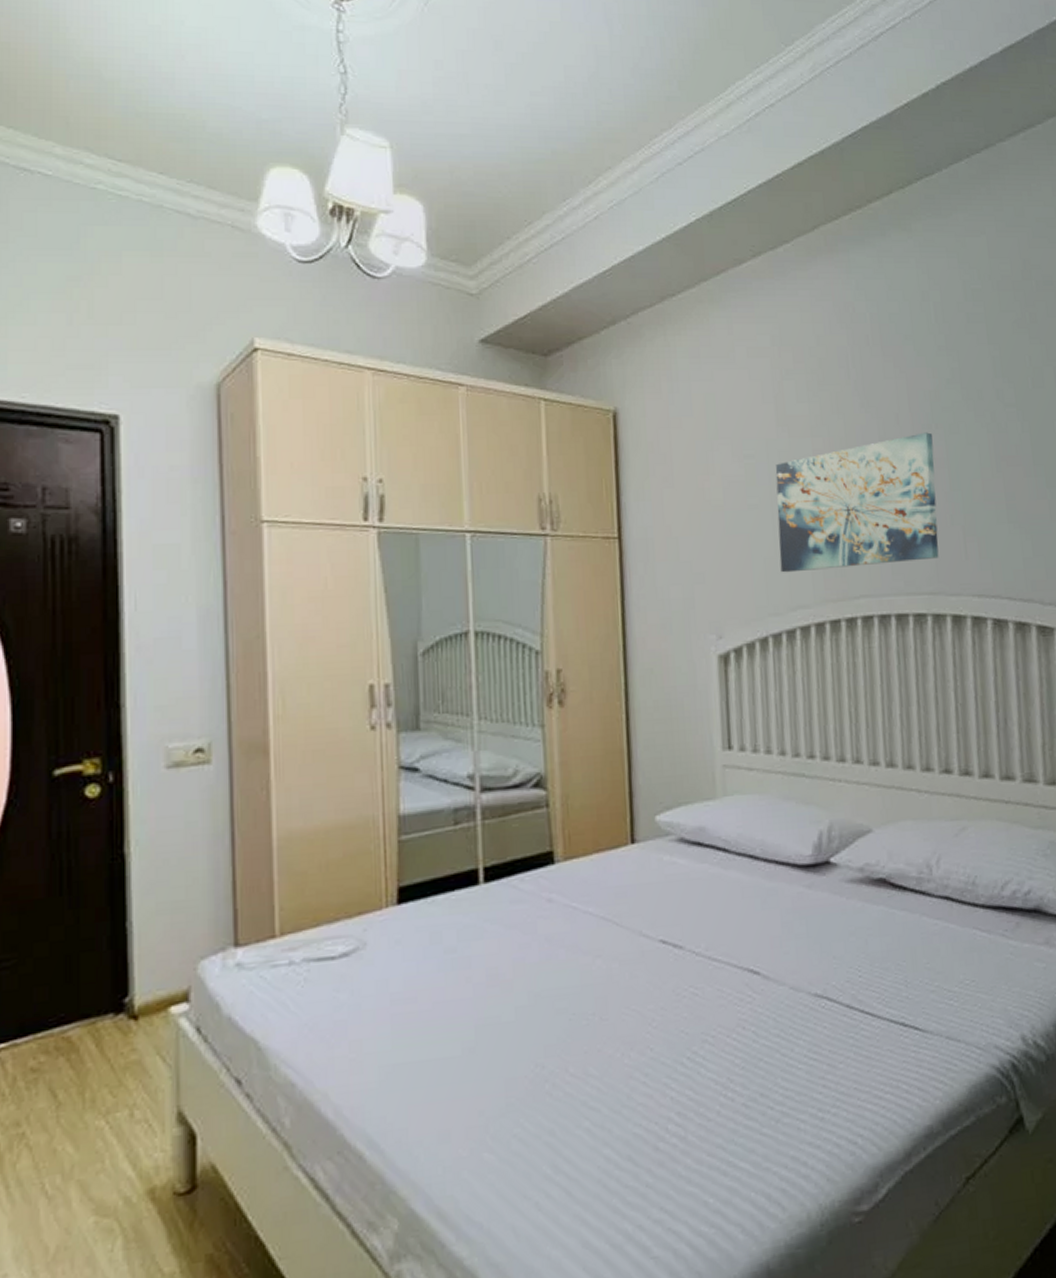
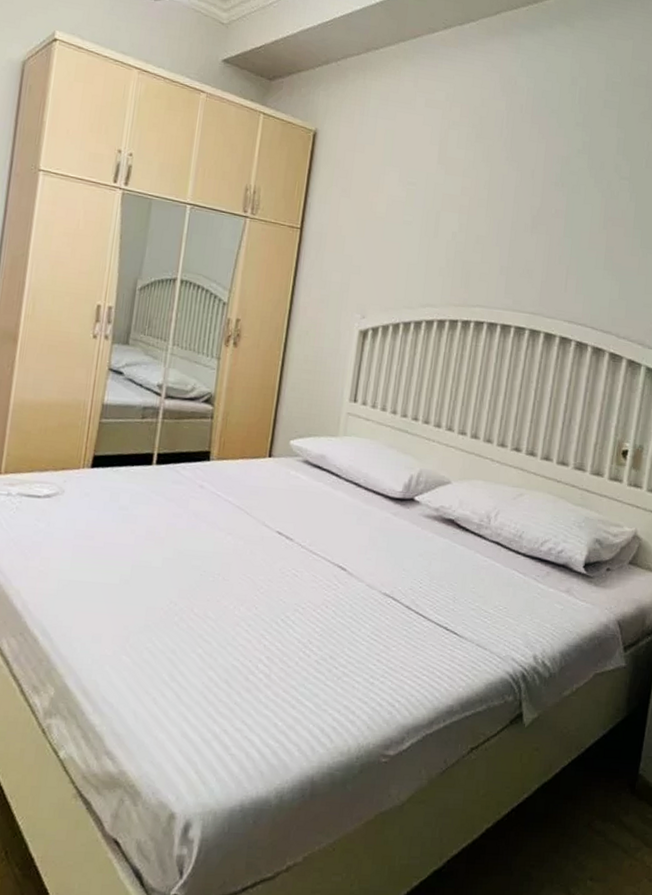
wall art: present [775,432,939,573] -> none [419,188,558,288]

